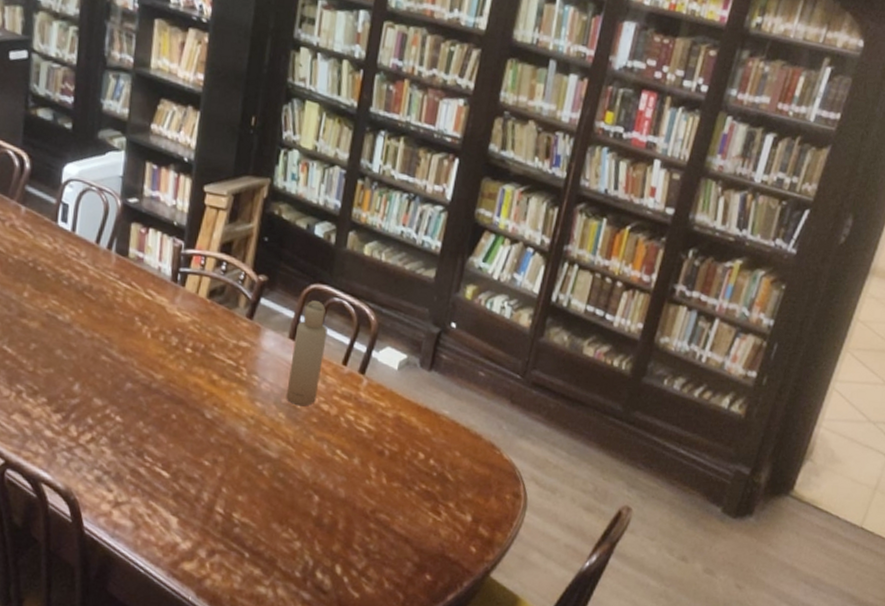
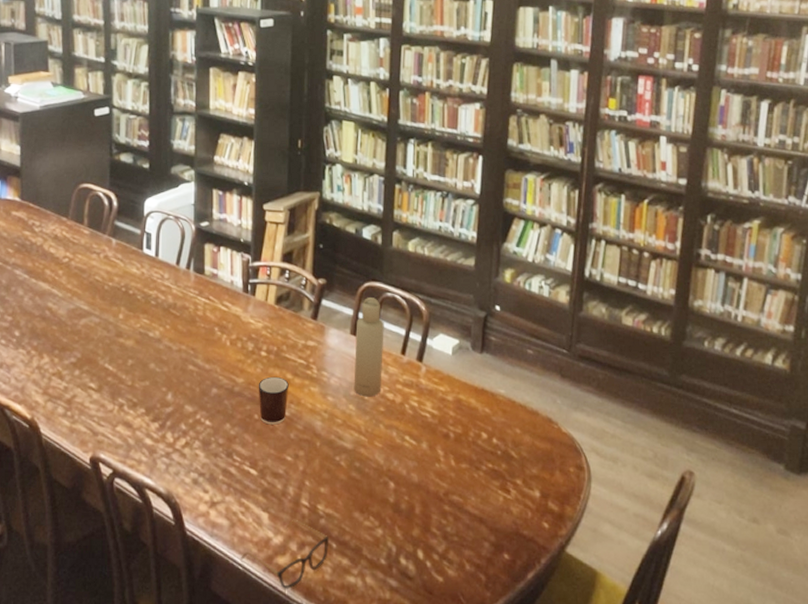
eyeglasses: none [143,526,243,596] -> present [241,520,329,589]
mug: none [178,375,214,427] -> present [258,376,289,425]

